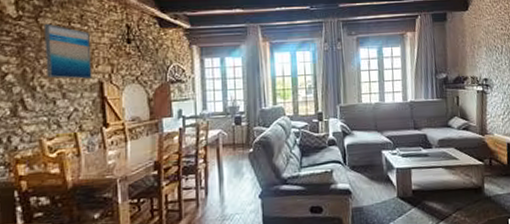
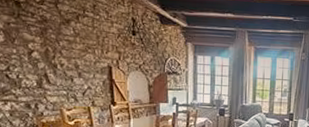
wall art: present [44,23,92,79] -> none [62,9,103,63]

